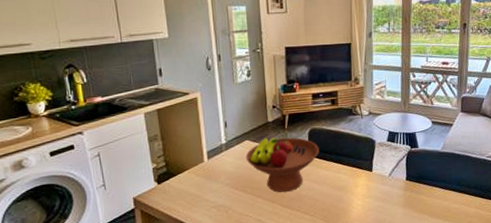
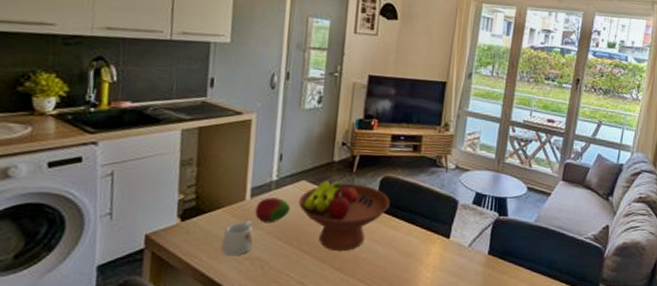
mug: none [192,177,216,206] -> present [222,220,253,256]
fruit: none [213,157,240,178] -> present [255,197,291,224]

